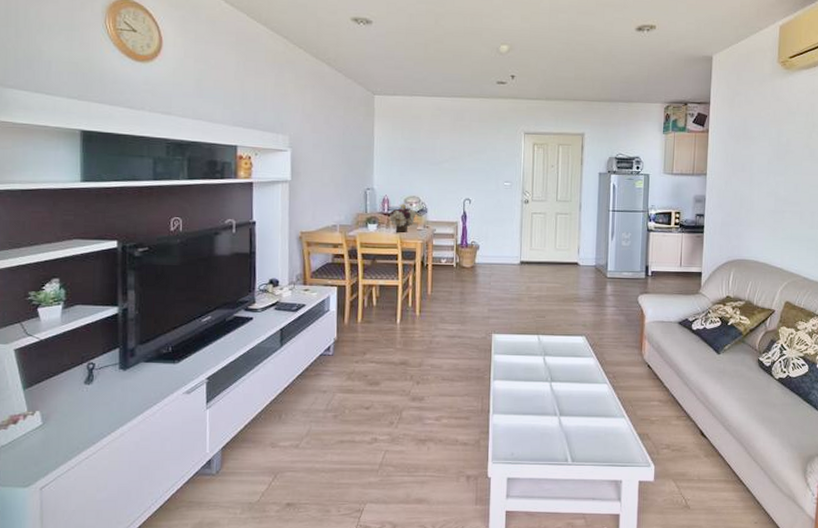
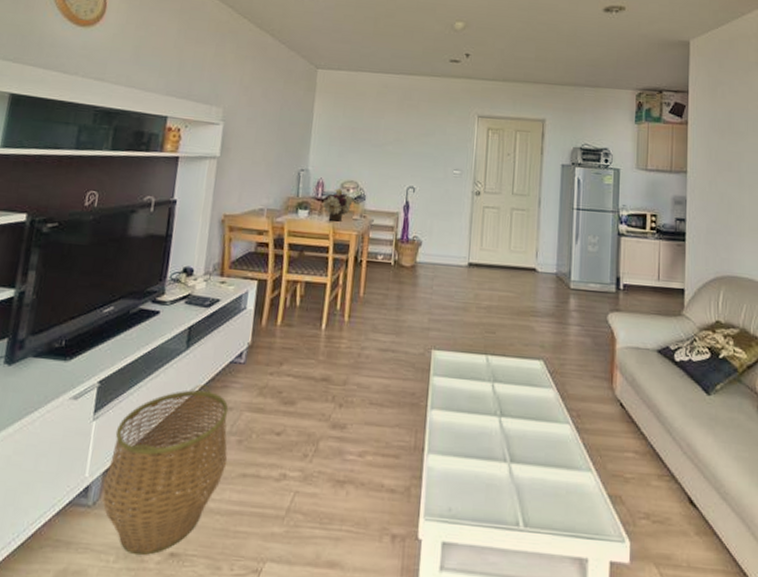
basket: none [223,375,327,506] -> present [102,385,229,555]

